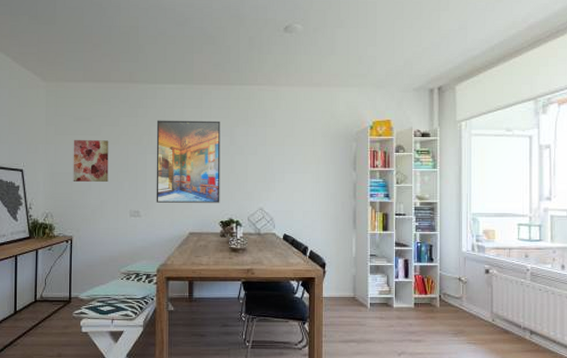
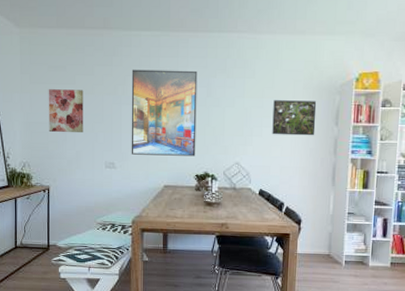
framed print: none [294,147,335,181] -> present [272,100,317,136]

